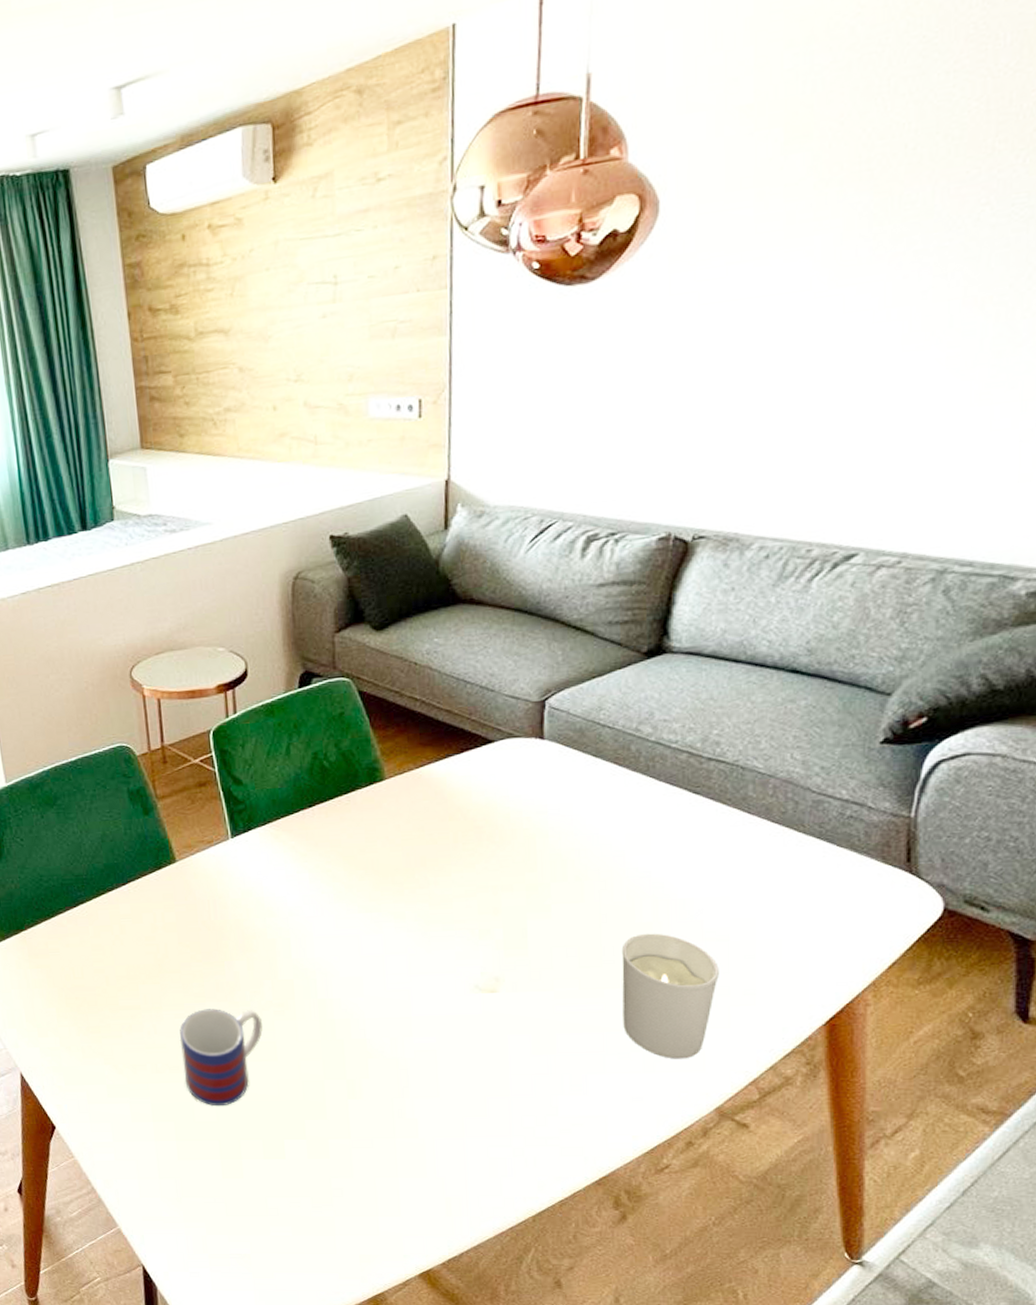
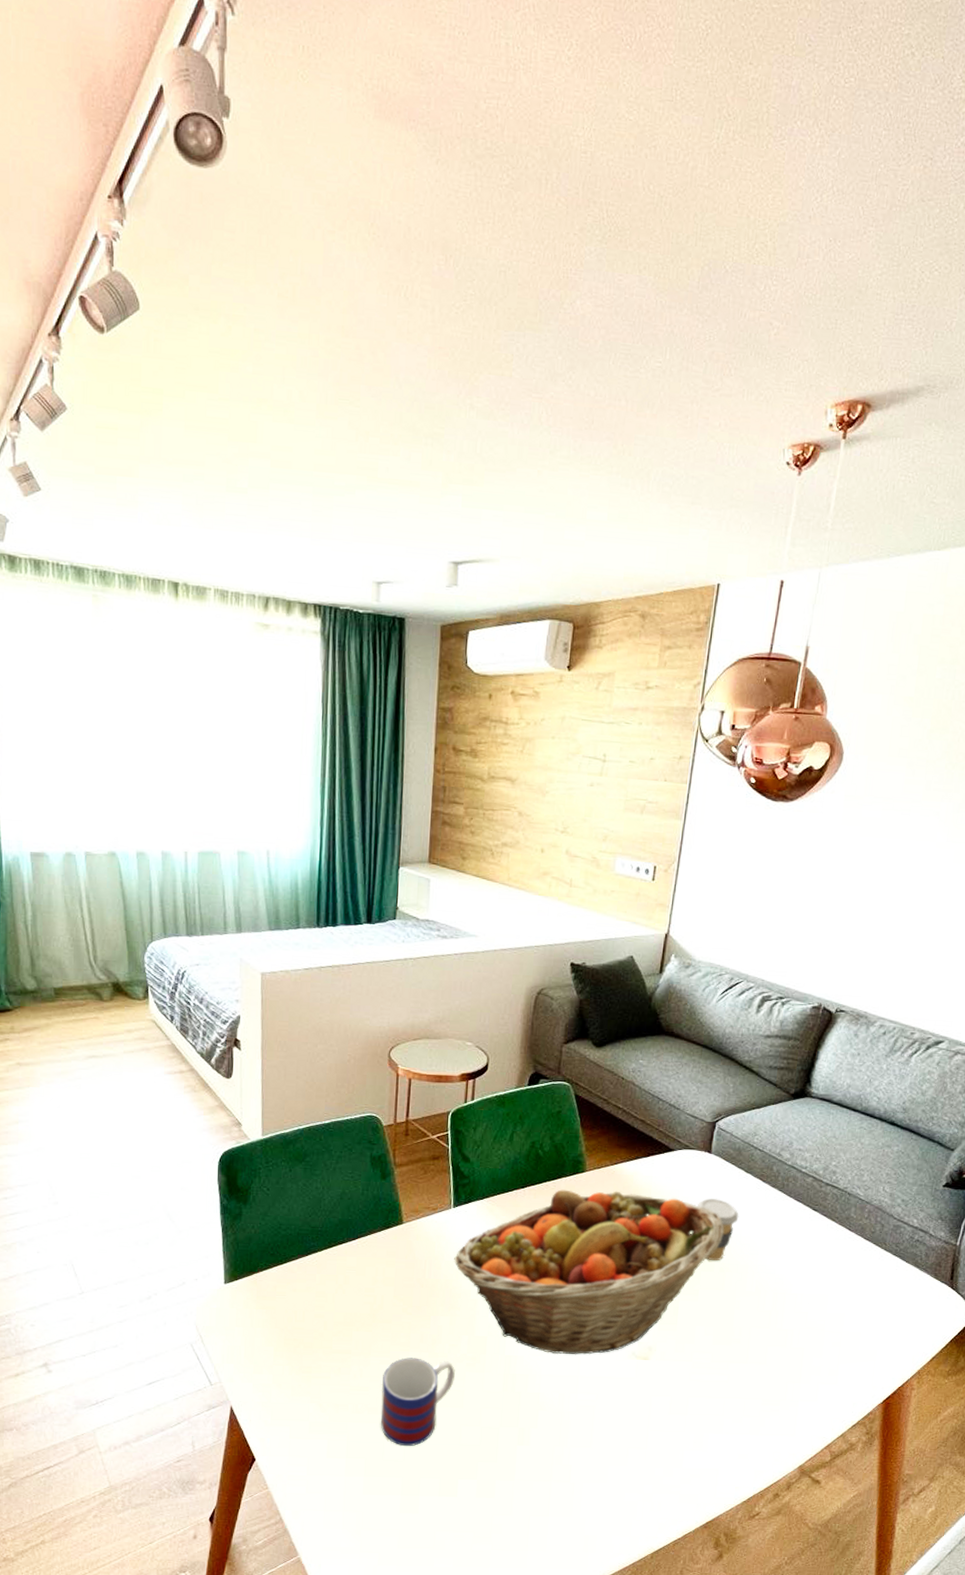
fruit basket: none [241,798,574,993] -> present [454,1189,724,1355]
coffee cup: none [535,792,592,869] -> present [697,1198,739,1261]
candle holder: present [621,933,719,1059] -> none [740,1319,814,1425]

